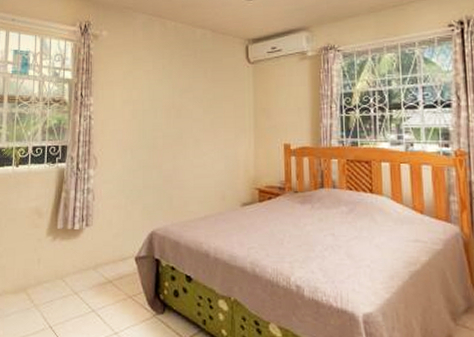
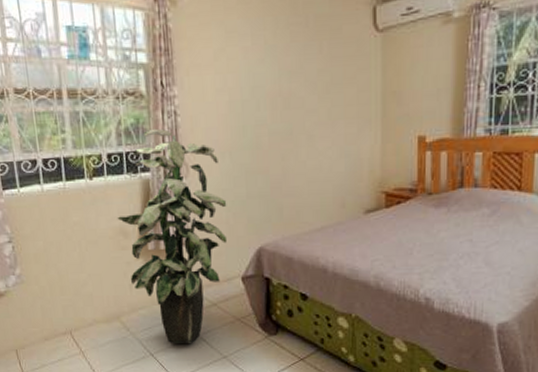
indoor plant: none [34,128,126,318] -> present [117,128,228,343]

